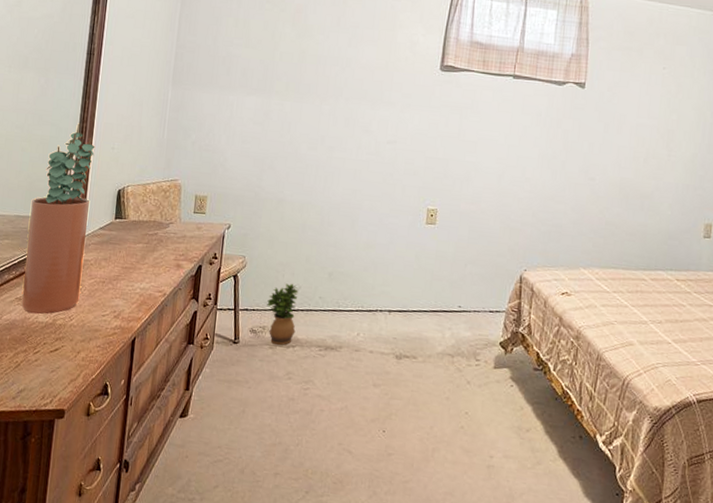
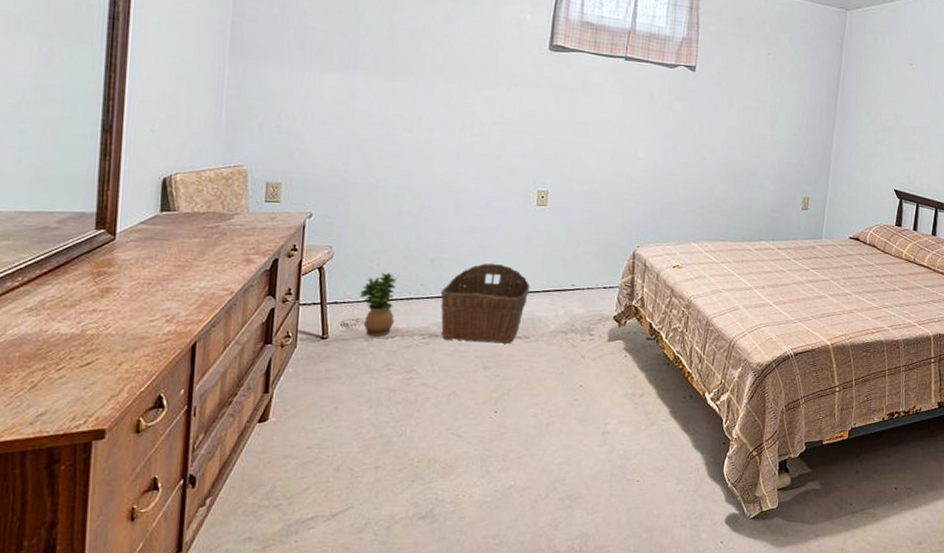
vase: present [21,123,95,314] -> none [34,101,128,324]
wicker basket: none [336,279,419,362] -> present [440,263,530,344]

